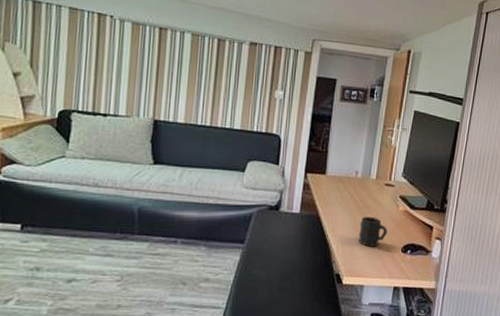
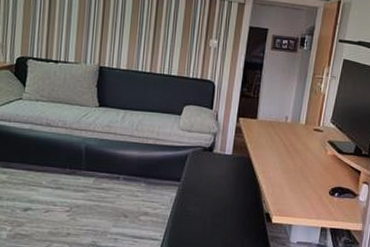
mug: present [358,216,388,247] -> none [287,159,317,189]

